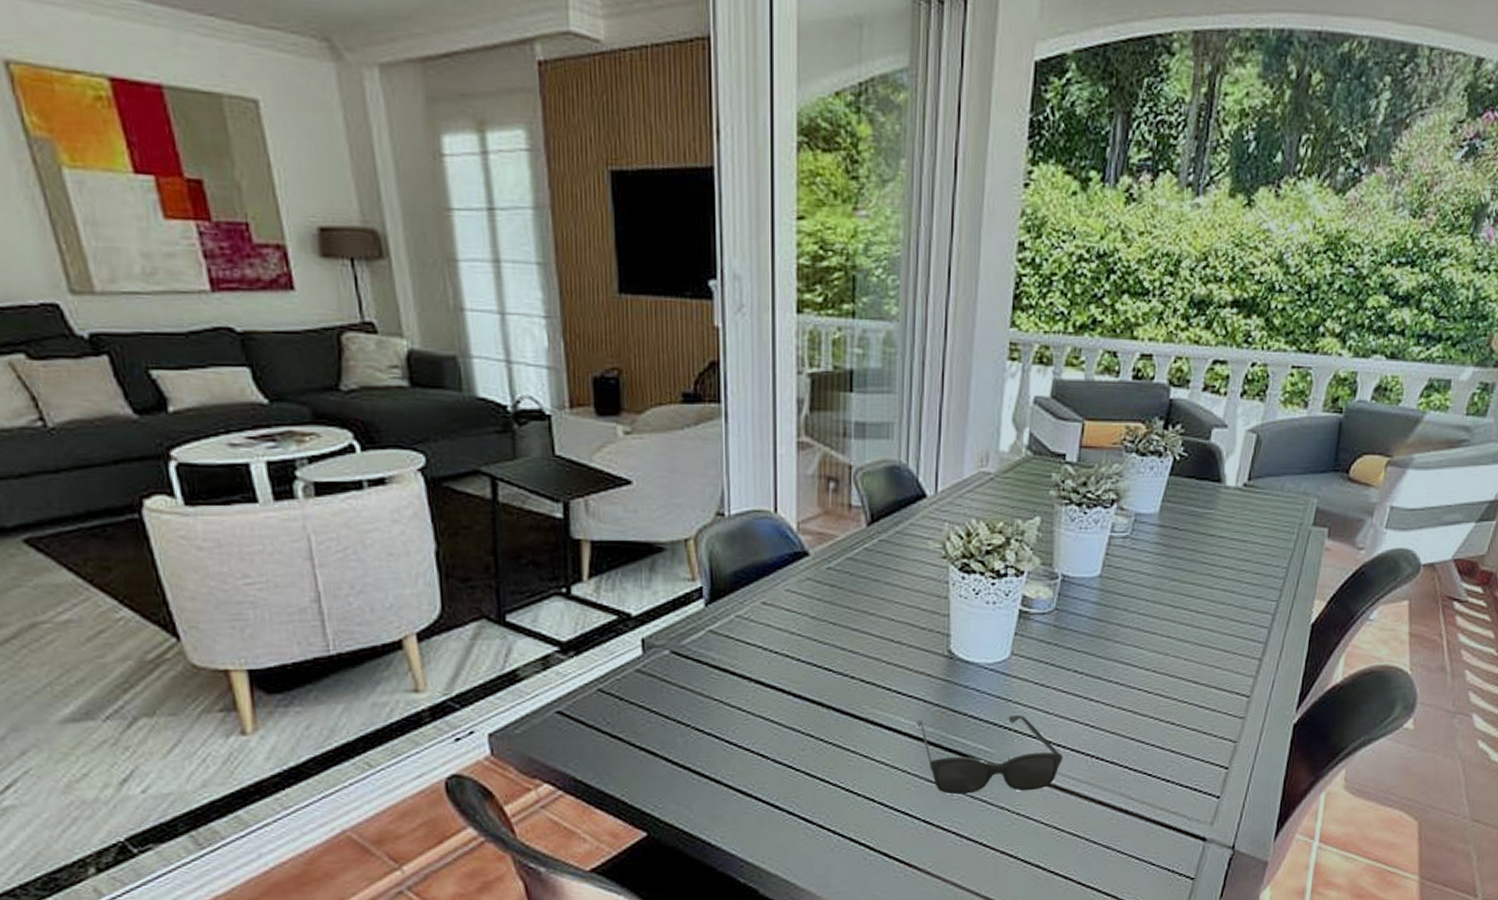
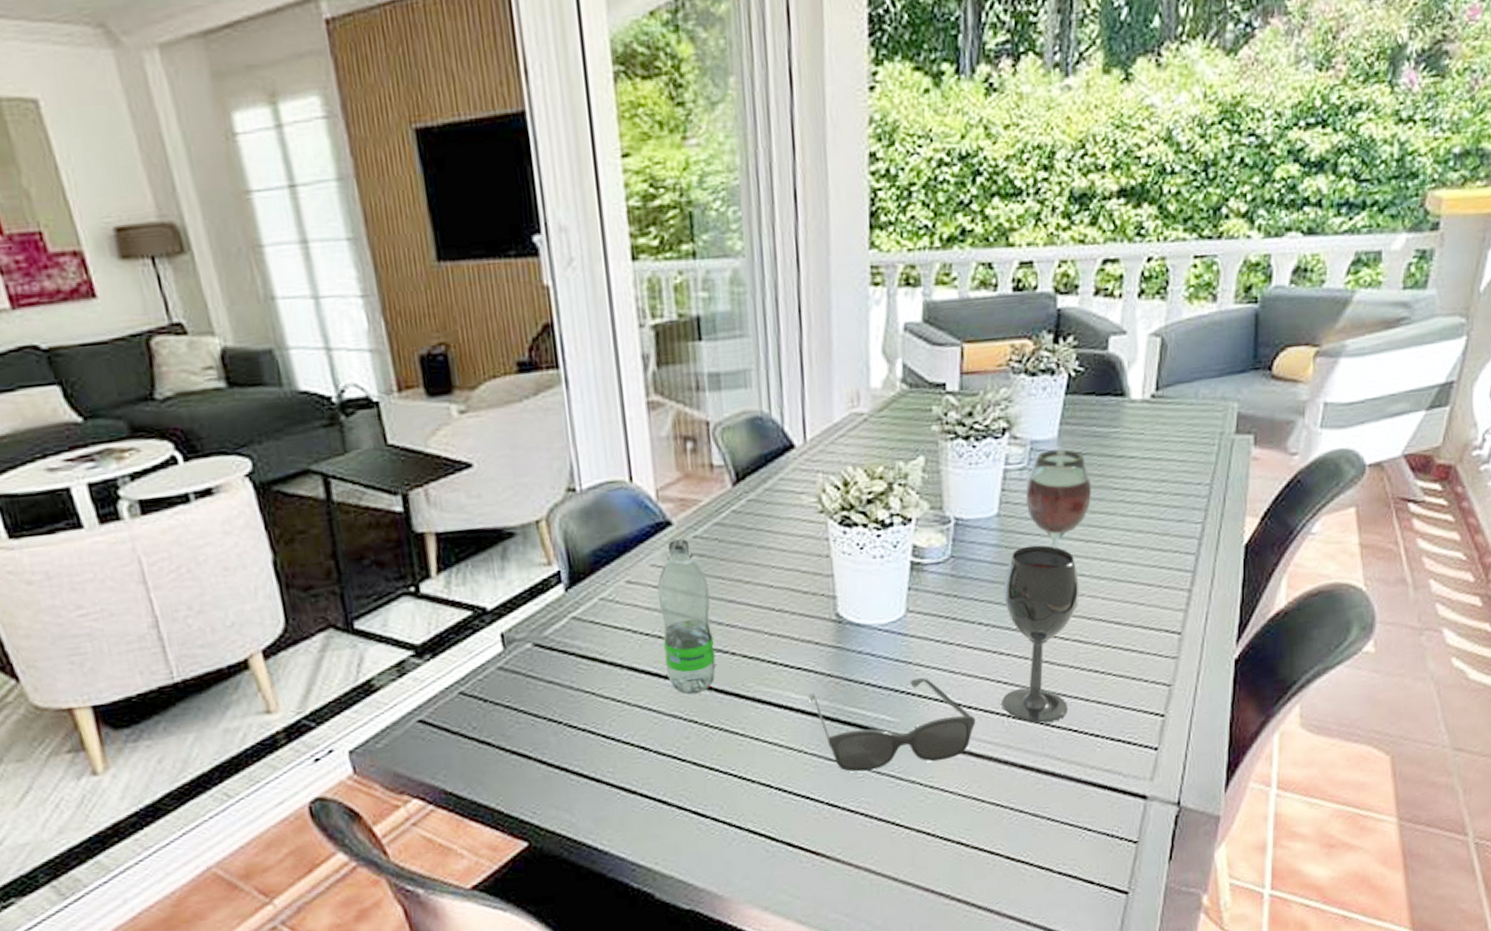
bottle: none [789,569,836,711] -> present [657,539,716,695]
wine glass: none [1087,606,1166,765] -> present [1002,545,1080,724]
wineglass: none [1125,523,1185,665] -> present [1025,449,1092,607]

